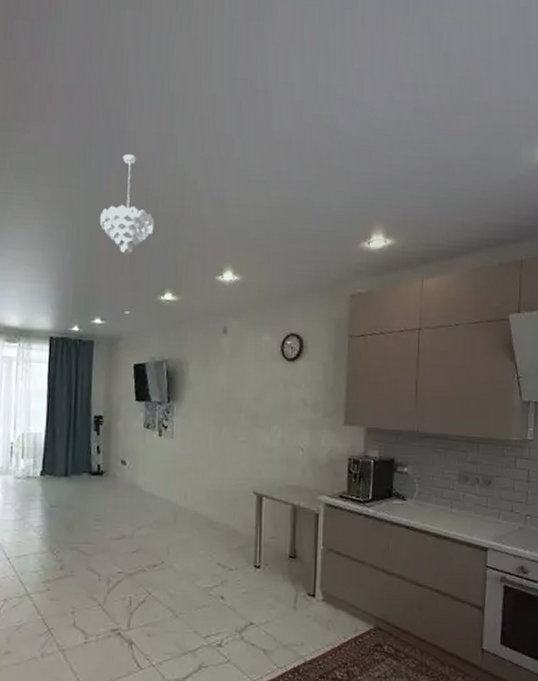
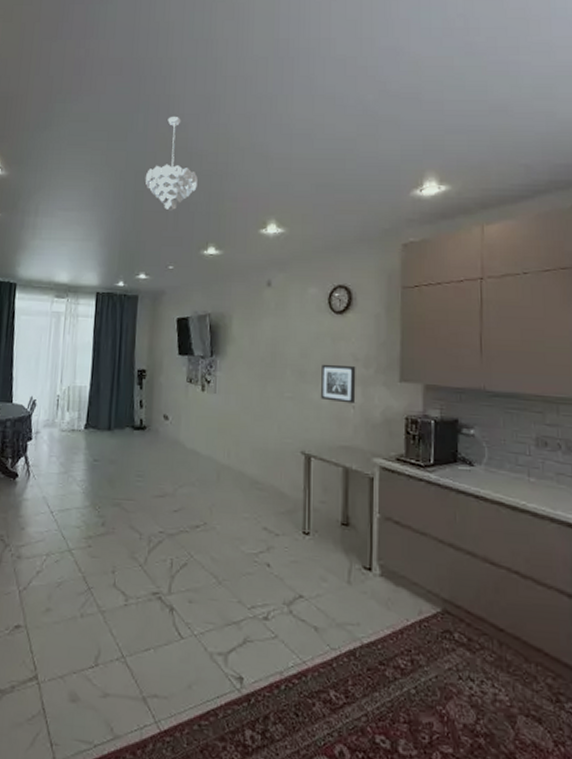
wall art: none [273,409,305,446] -> present [321,364,356,404]

